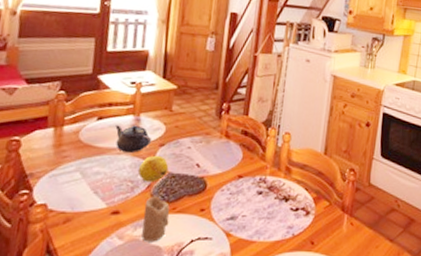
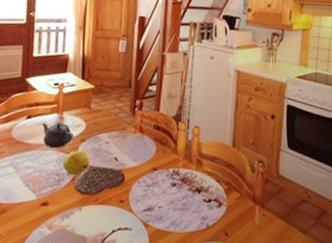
candle: present [141,196,170,242] -> none [68,188,92,232]

